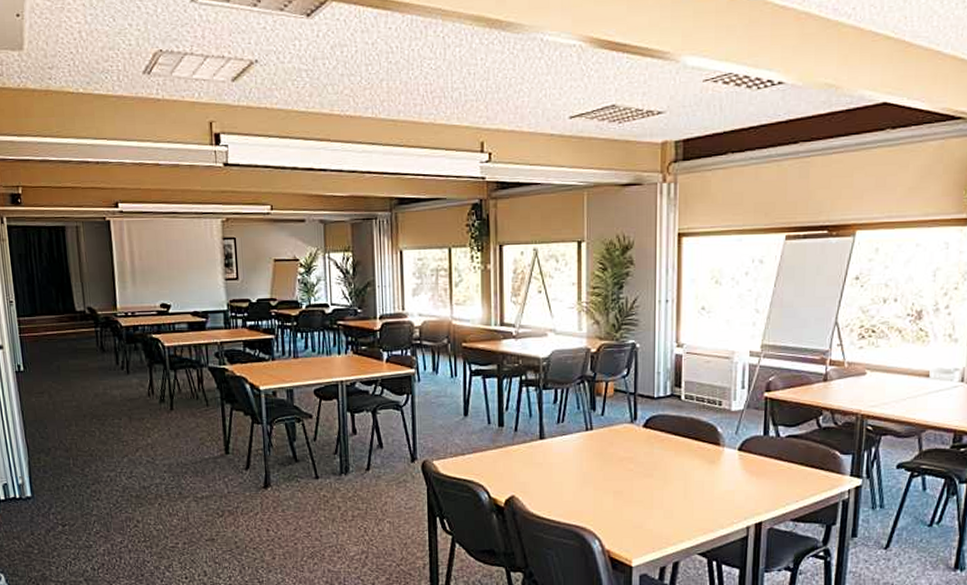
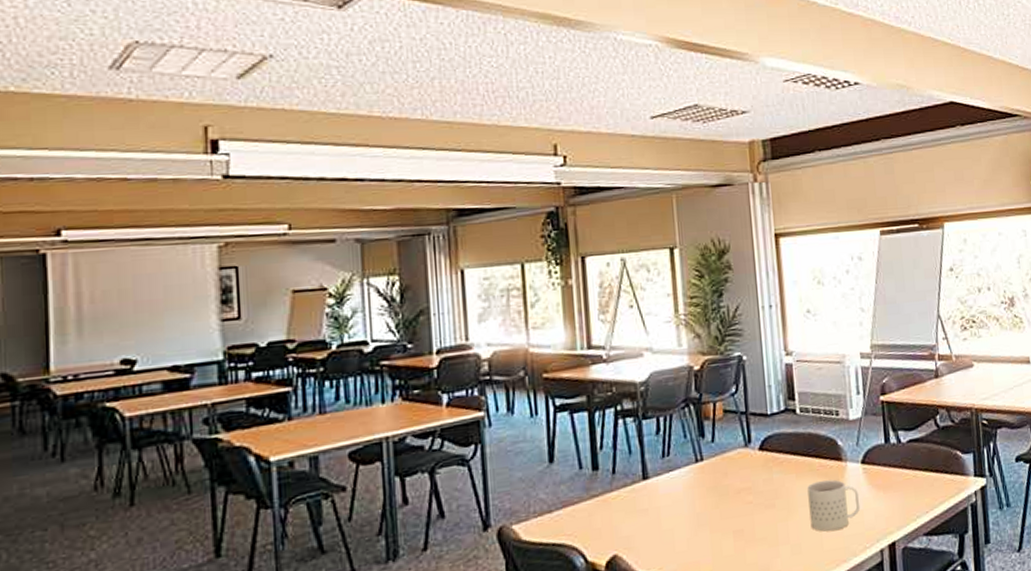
mug: none [684,461,733,505] -> present [807,479,861,532]

